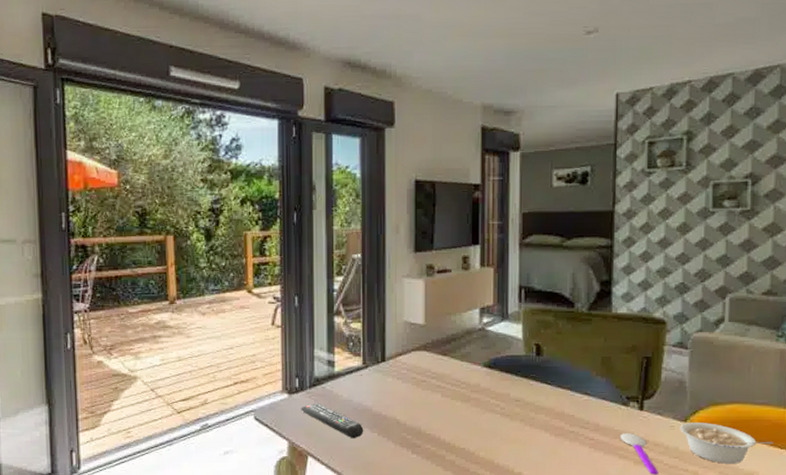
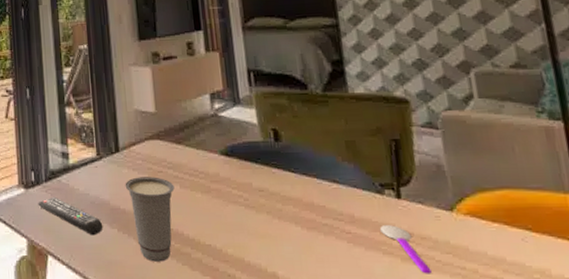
cup: none [388,386,436,463] -> present [125,177,175,262]
legume: present [680,423,773,464] -> none [446,212,560,260]

